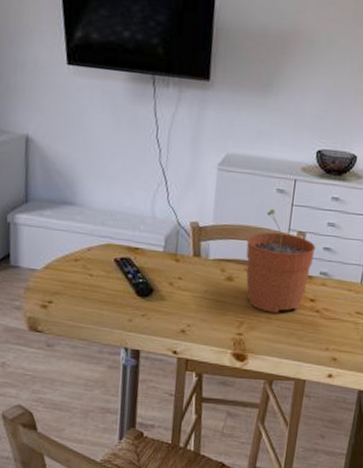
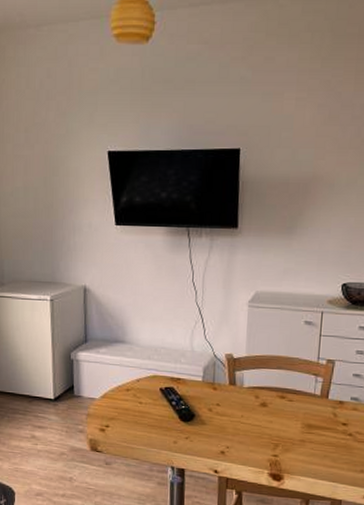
plant pot: present [246,208,316,313] -> none [278,339,346,436]

